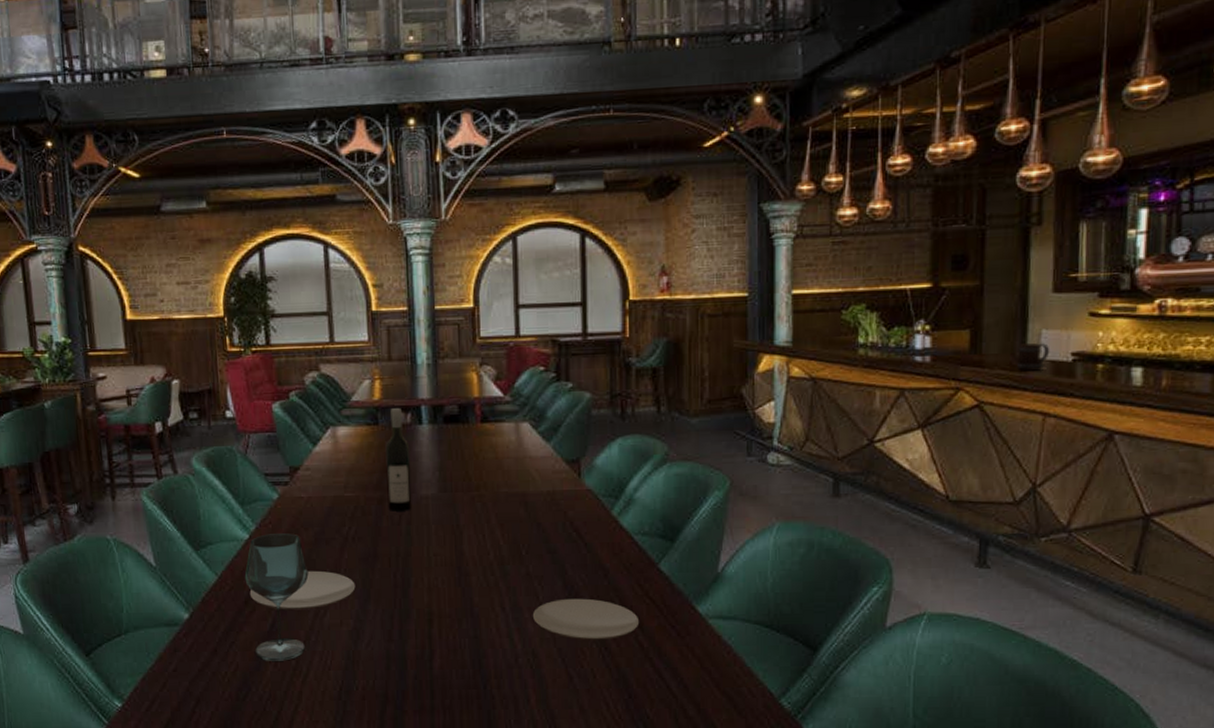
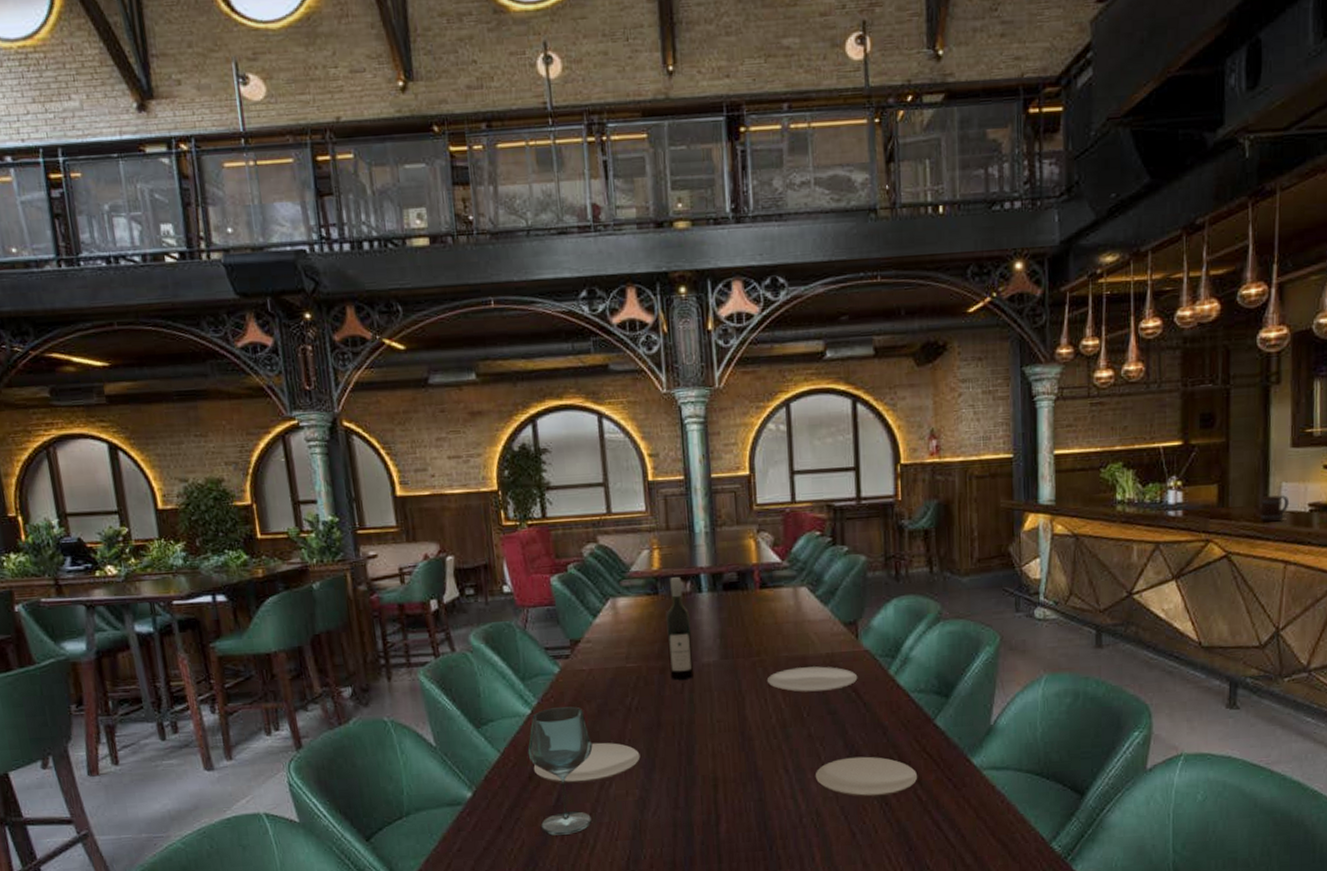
plate: none [485,504,579,531] -> present [766,666,858,693]

